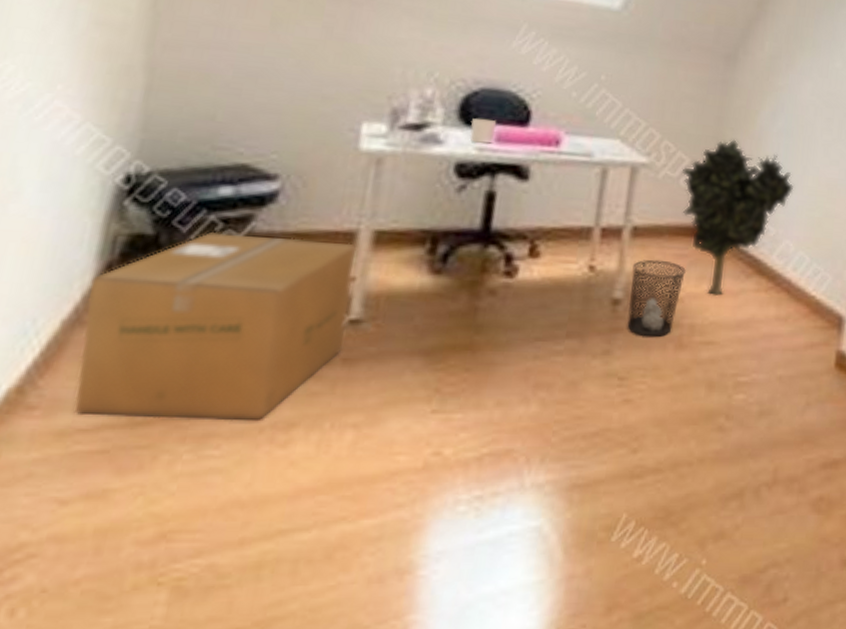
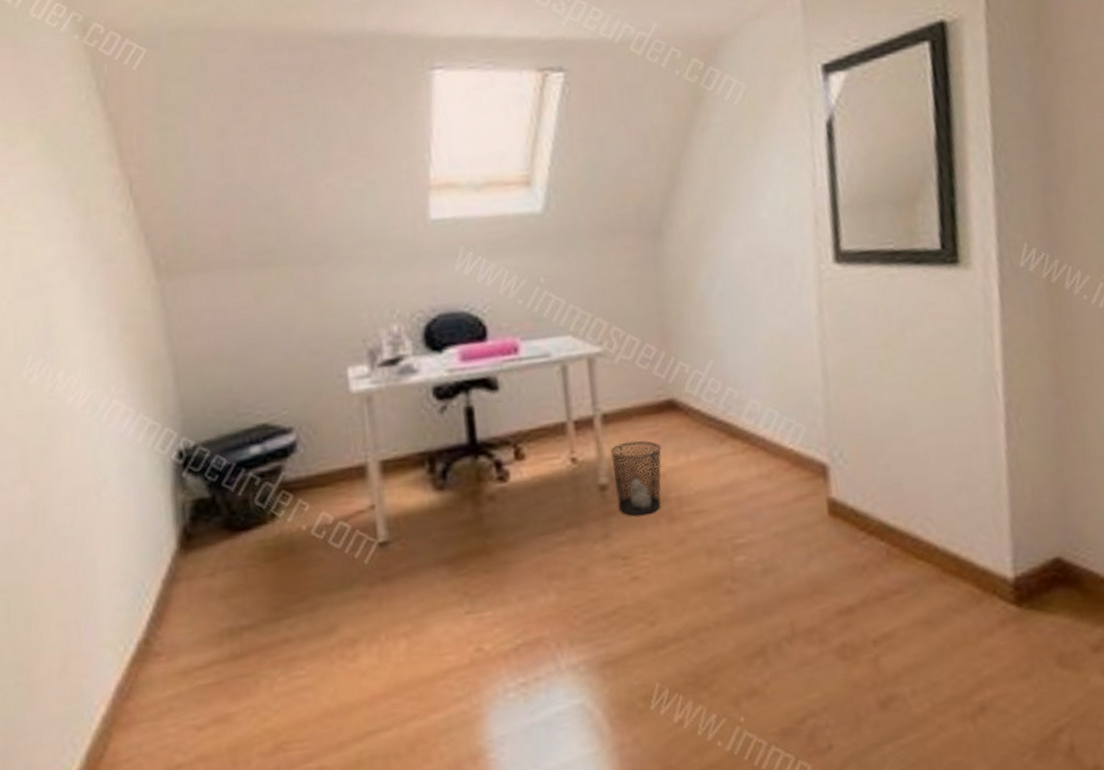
box: present [74,232,357,421] -> none [175,476,379,656]
mug: present [469,118,497,144] -> none [436,341,460,366]
tree: present [681,139,794,297] -> none [635,312,748,467]

